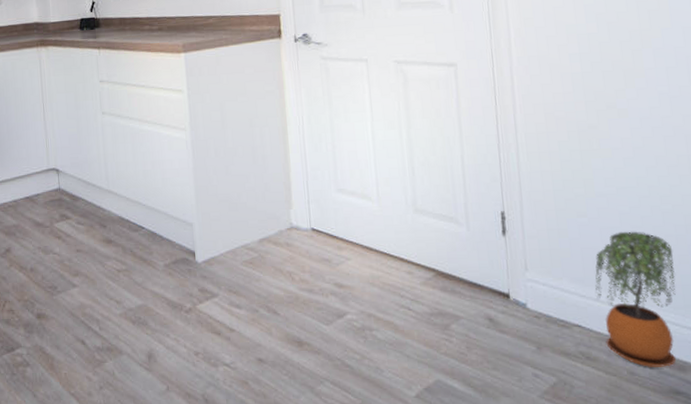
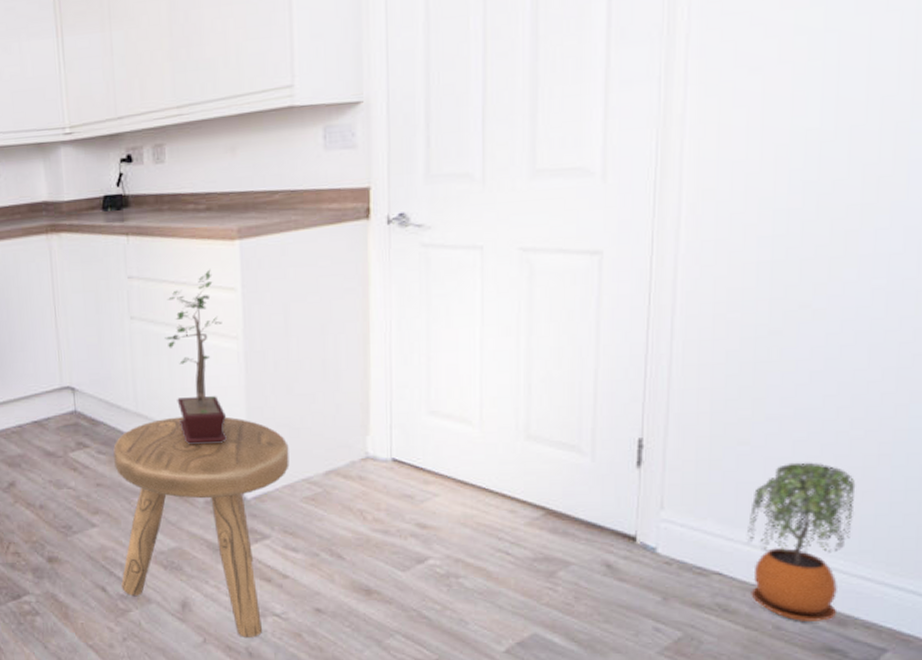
stool: none [90,193,231,385] -> present [113,416,289,637]
potted plant: none [129,75,180,217] -> present [165,269,227,445]

